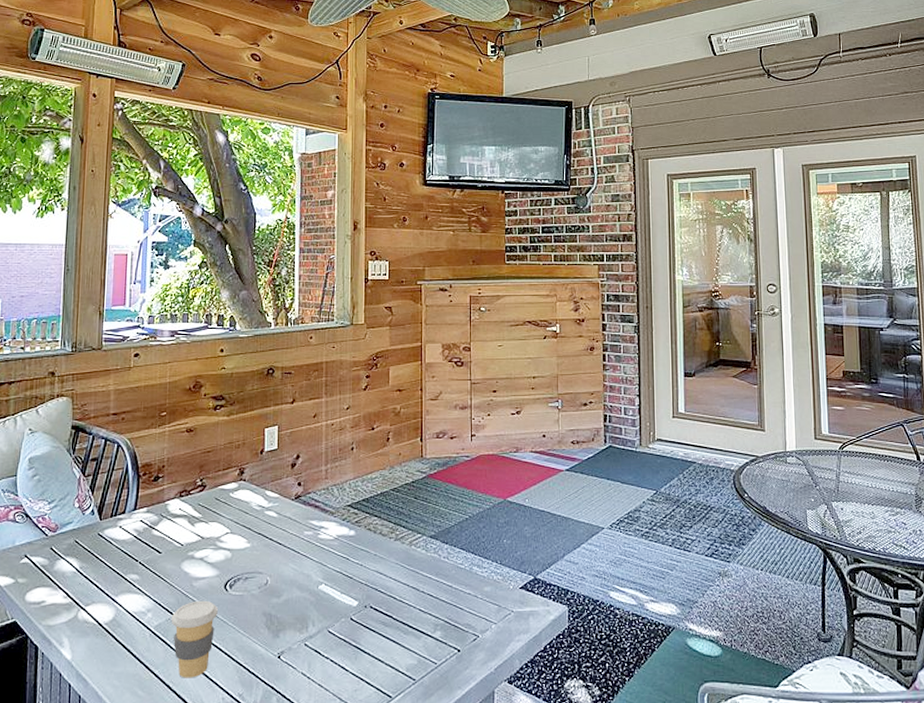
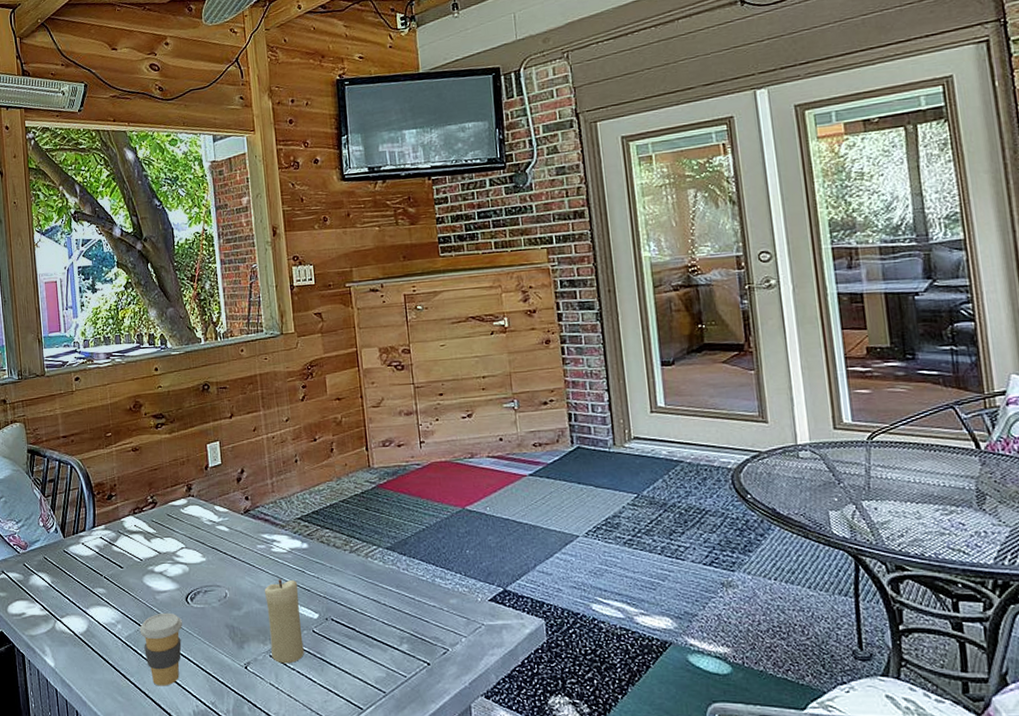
candle: none [306,566,341,653] -> present [264,579,304,664]

